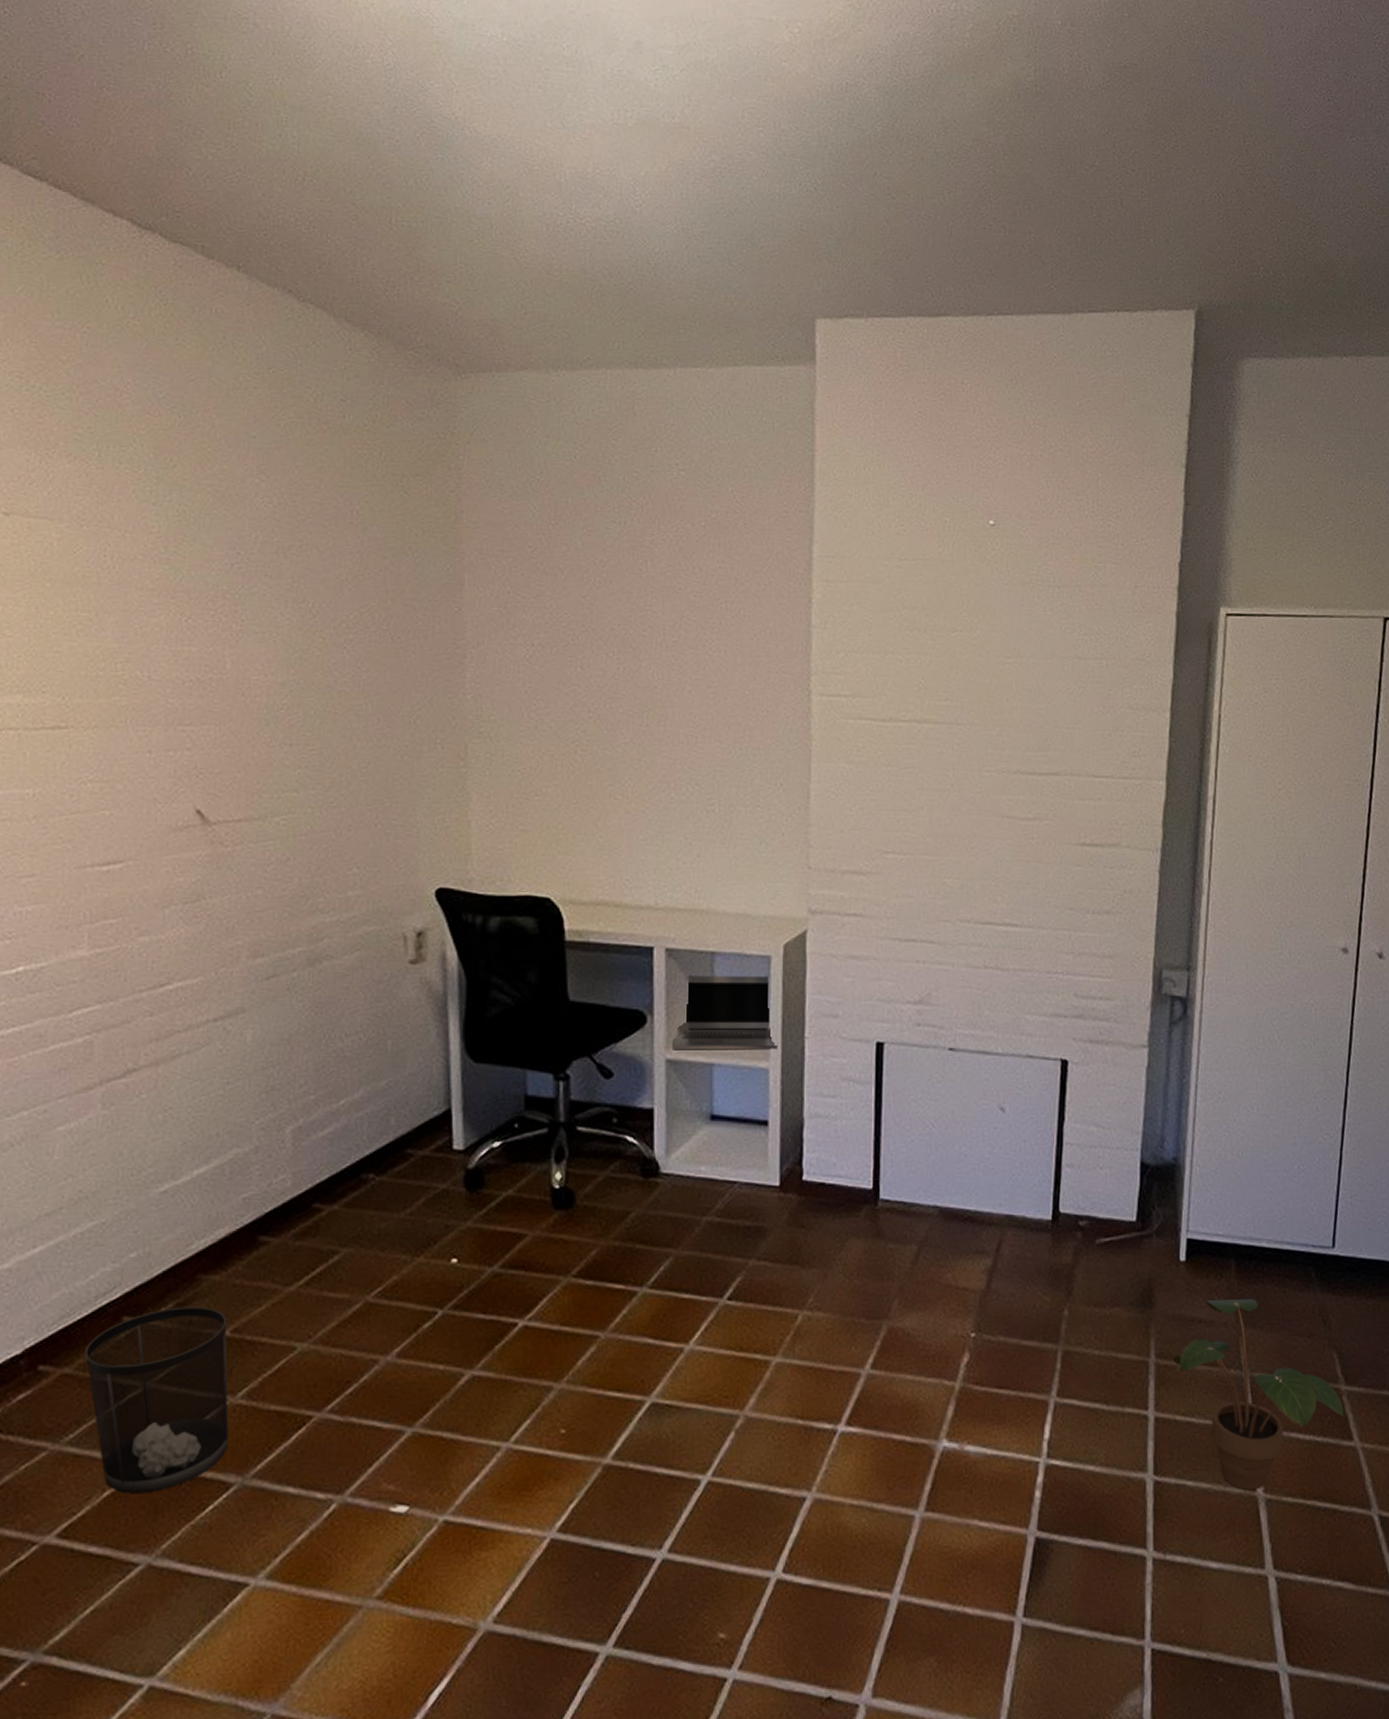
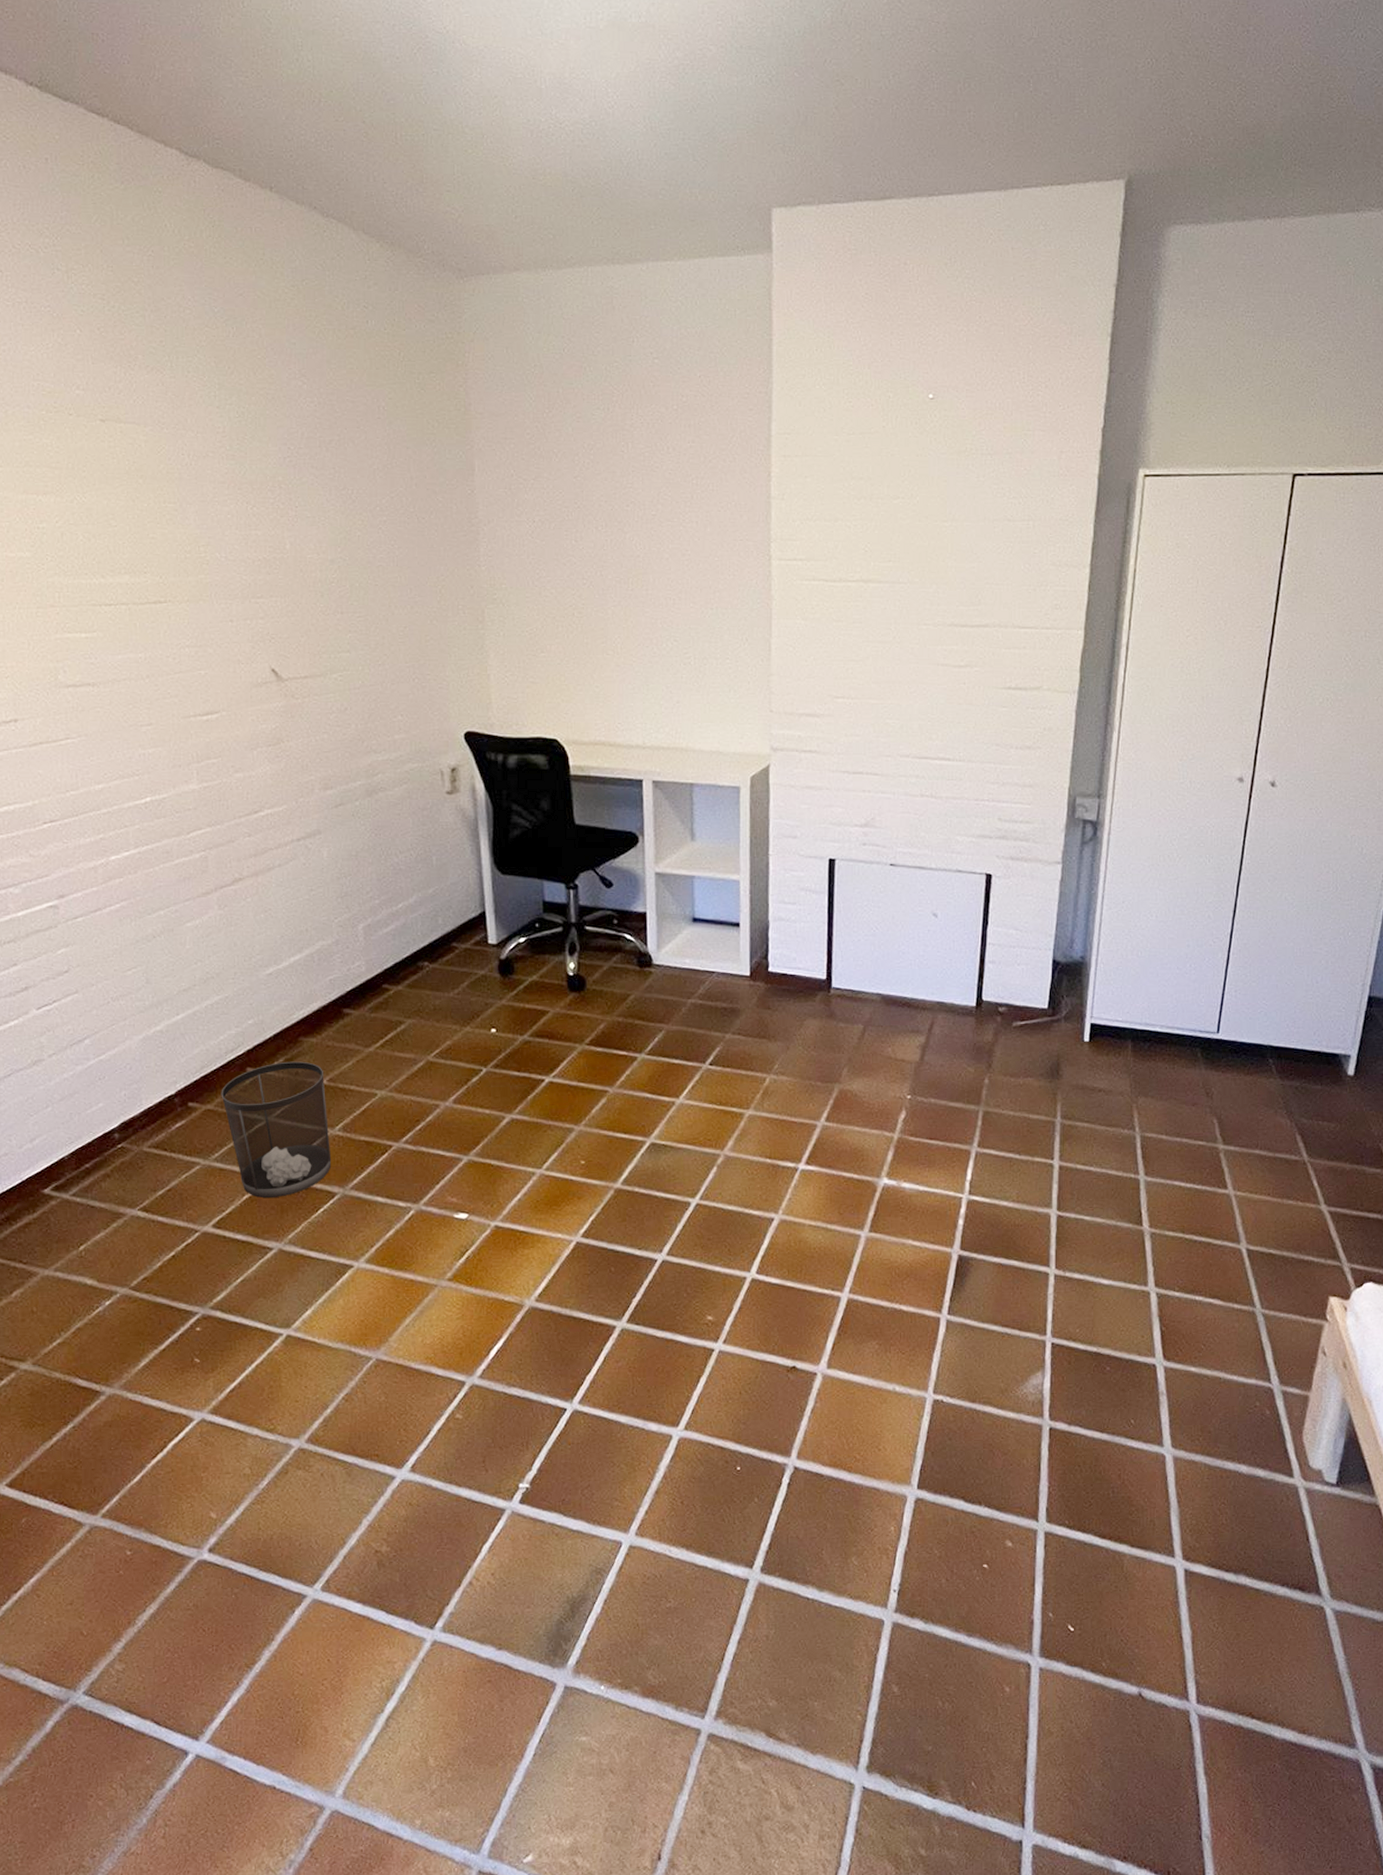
laptop: present [673,975,777,1050] -> none [660,803,746,865]
potted plant: present [1173,1299,1345,1491] -> none [1076,1073,1221,1226]

